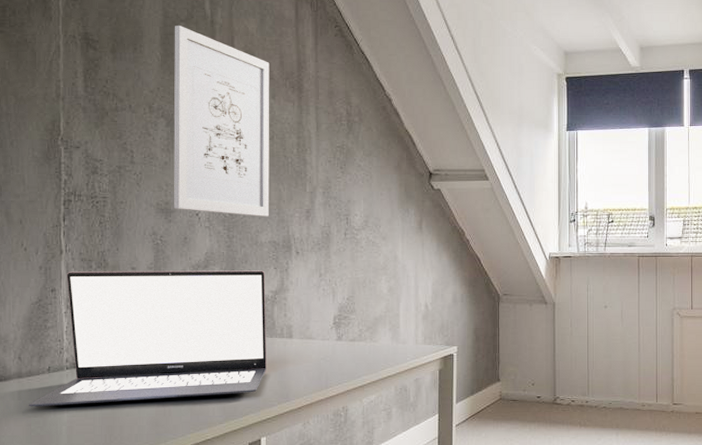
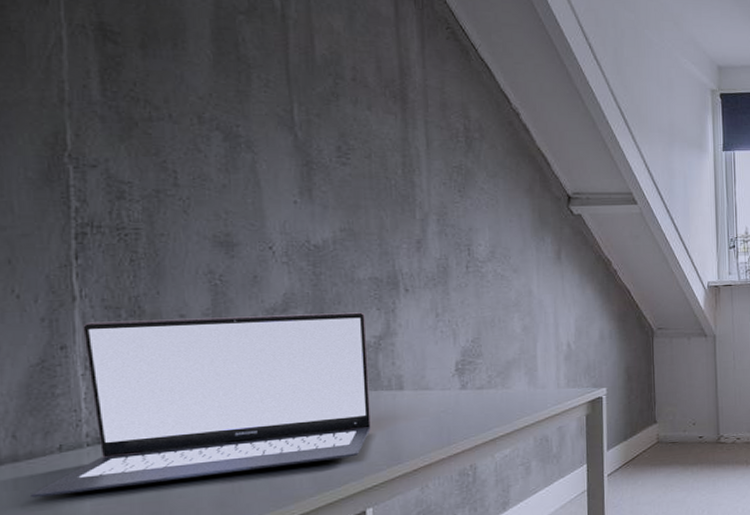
wall art: present [174,25,270,218] -> none [230,17,369,250]

